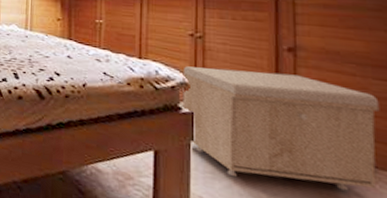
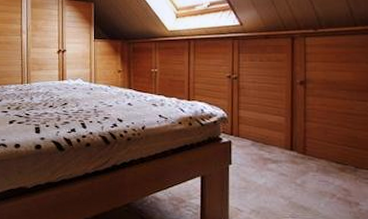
storage bench: present [182,66,380,191] -> none [222,102,361,189]

